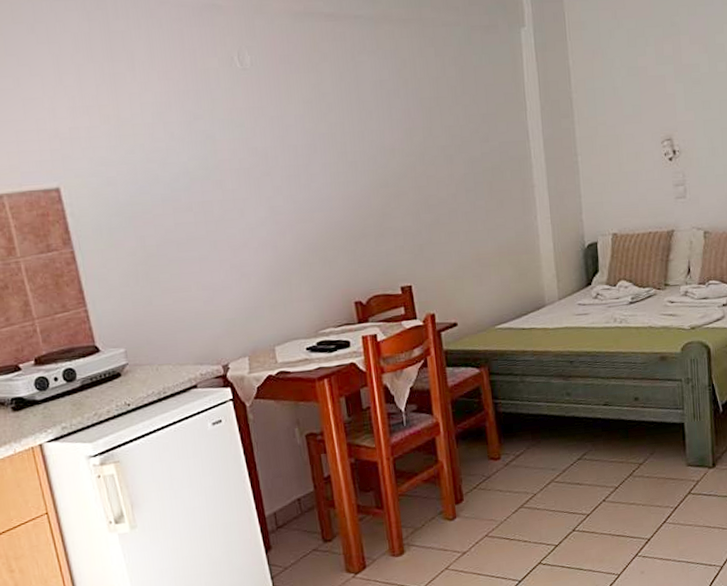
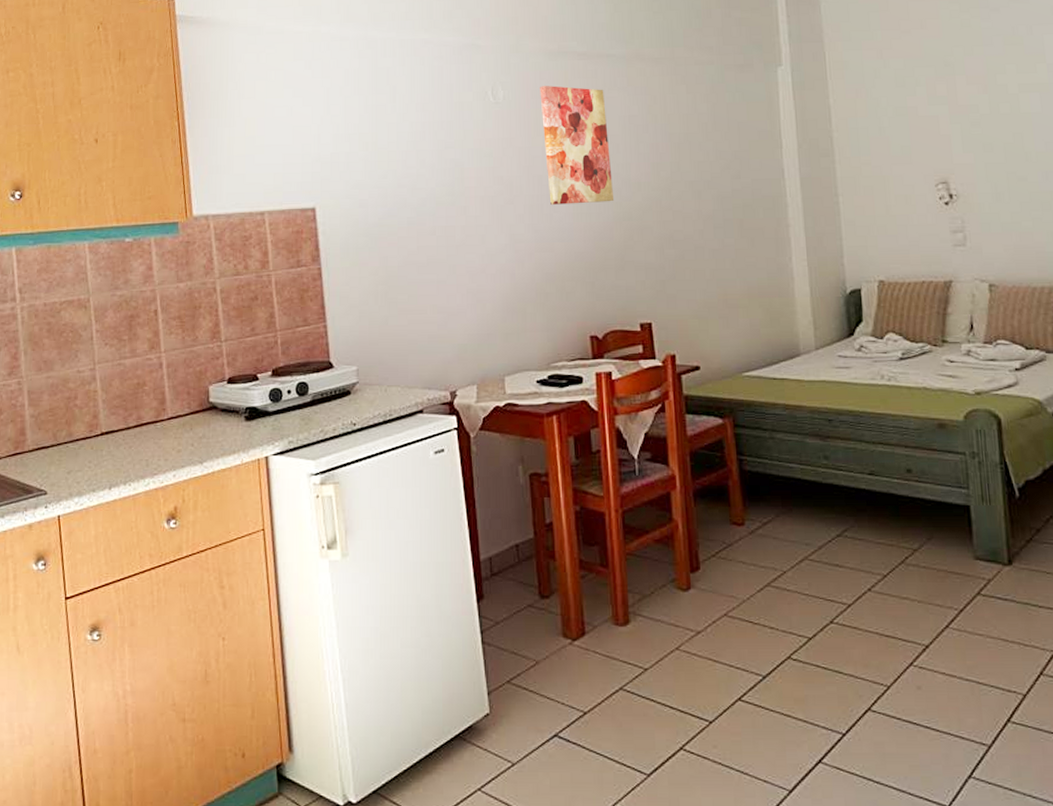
wall art: none [288,50,370,175] -> present [540,86,615,205]

